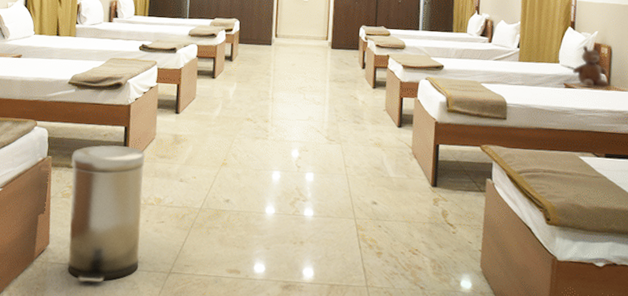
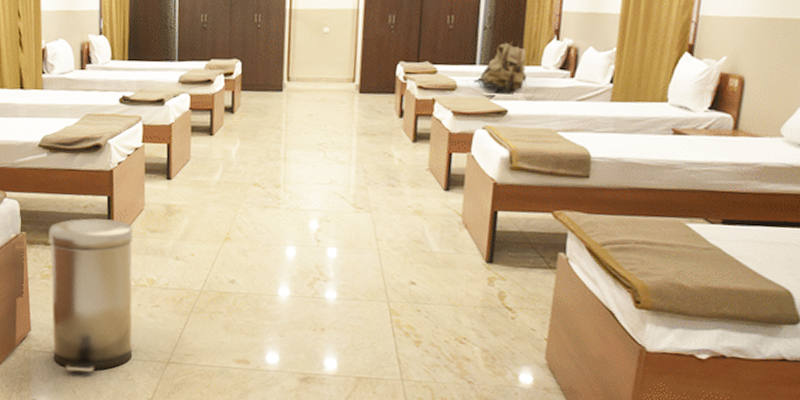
backpack: none [420,12,457,53] -> present [477,39,528,94]
teddy bear: present [573,46,610,88] -> none [686,76,737,134]

